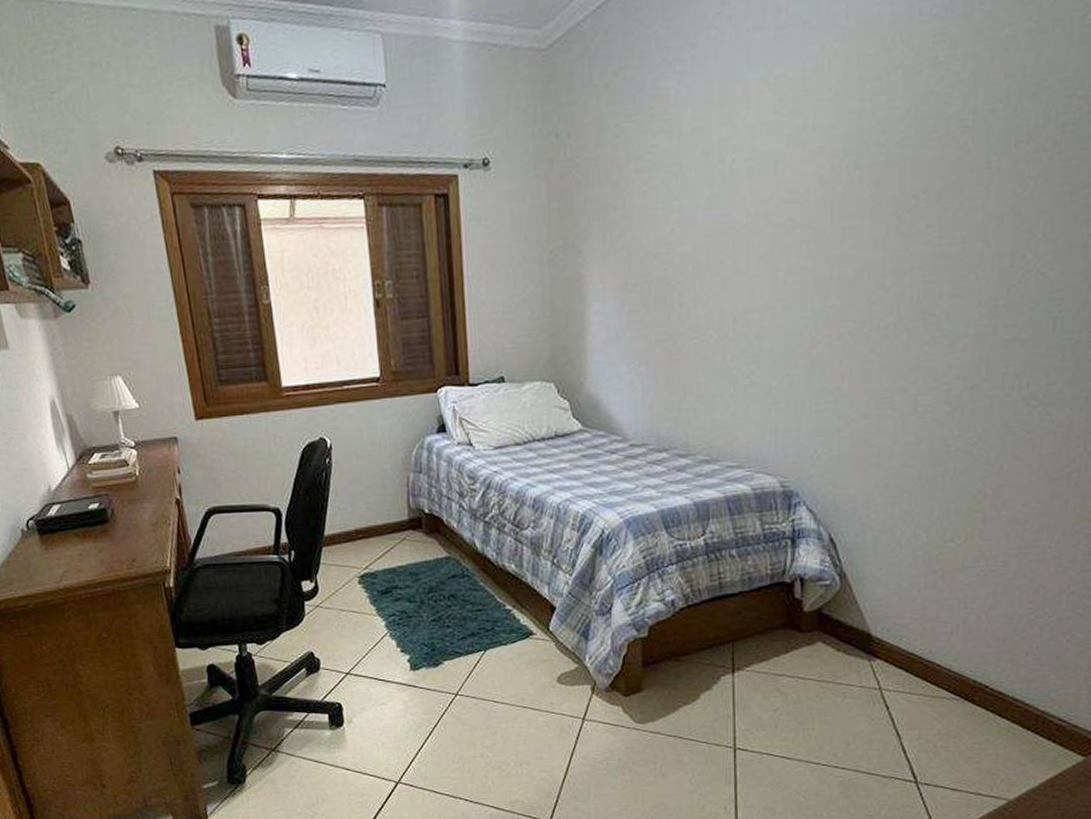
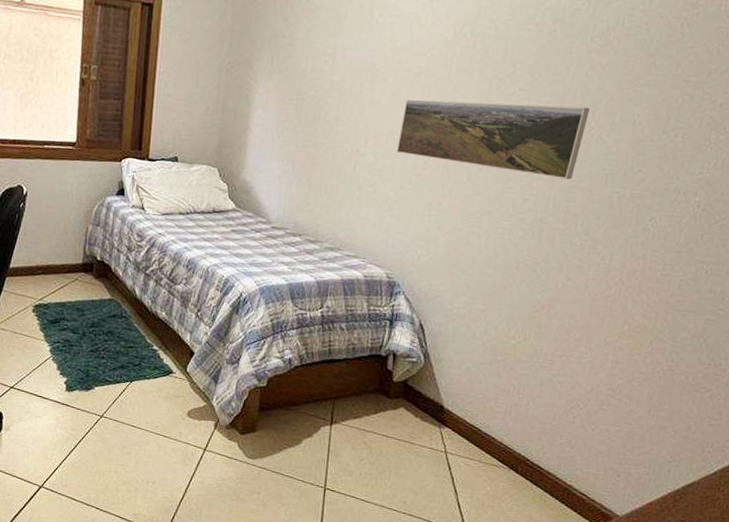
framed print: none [776,236,1022,333] -> present [397,99,590,180]

